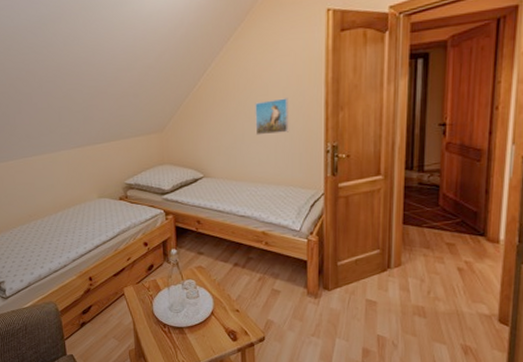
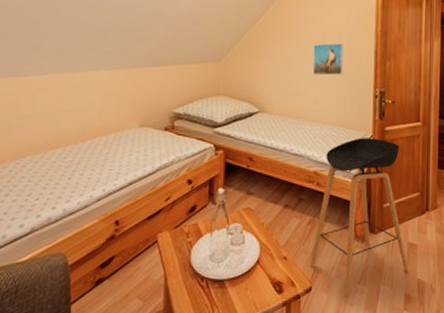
stool: none [262,196,367,349] -> present [310,138,408,299]

